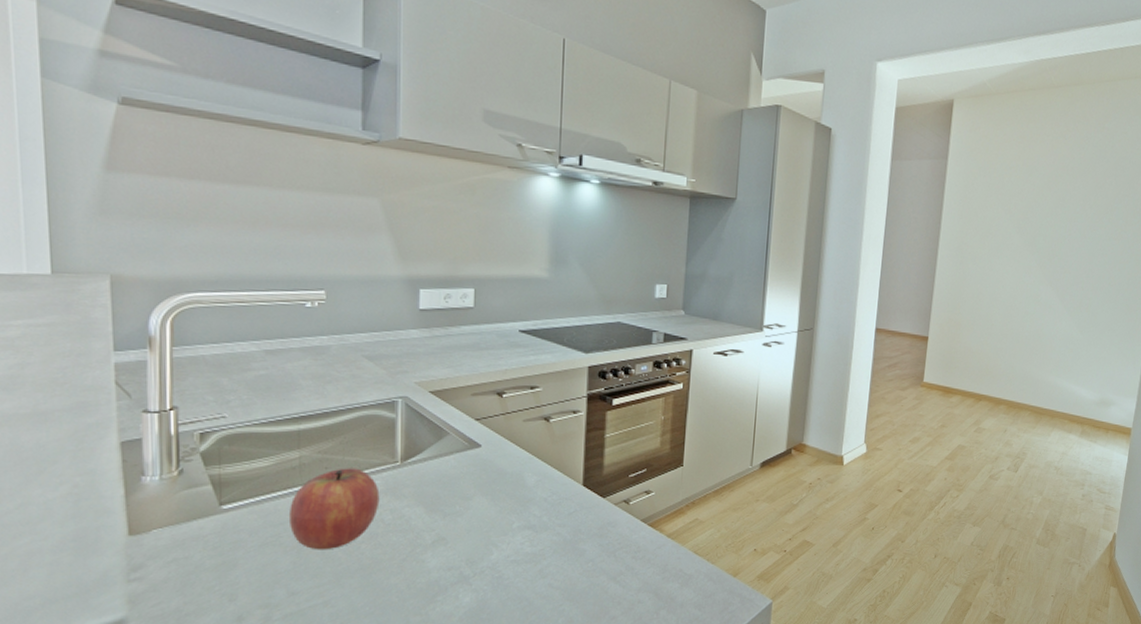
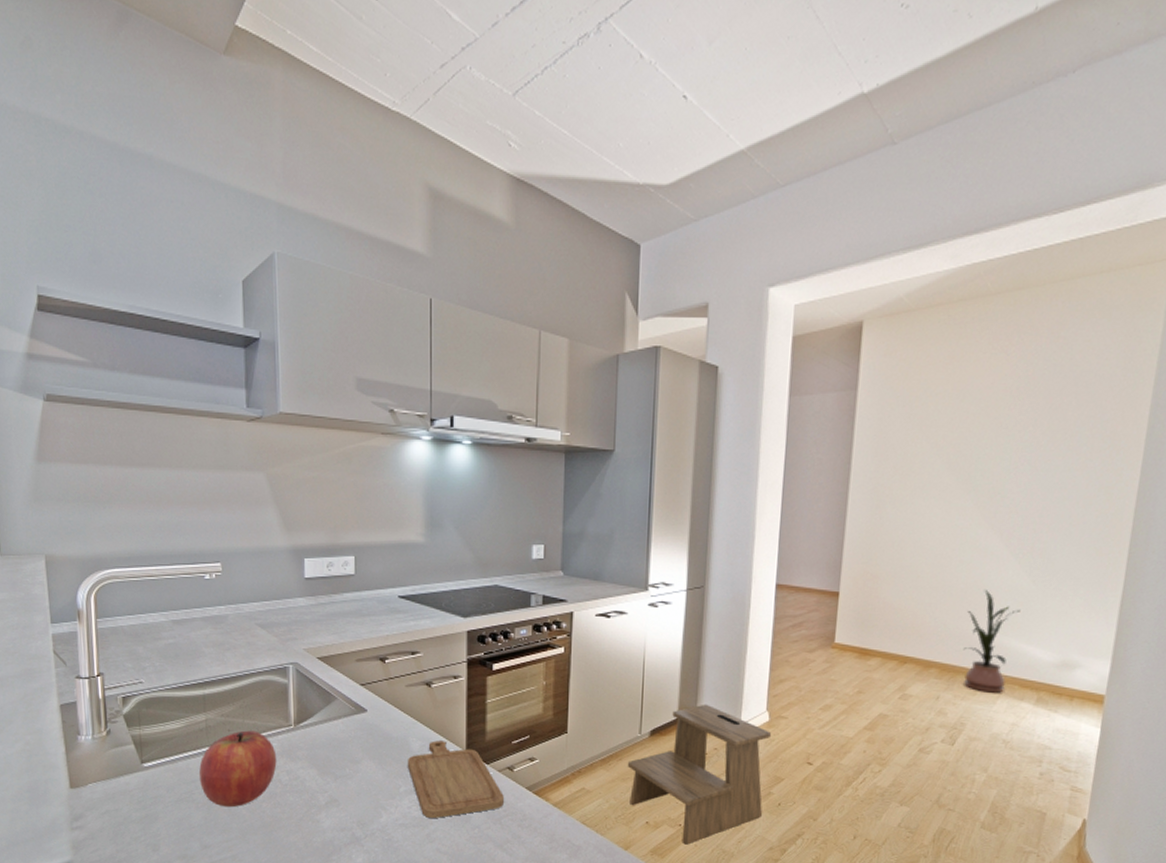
chopping board: none [522,475,619,554] -> present [408,740,504,819]
step stool: none [738,437,868,569] -> present [627,704,772,845]
house plant: none [1026,338,1071,426] -> present [963,590,1021,693]

